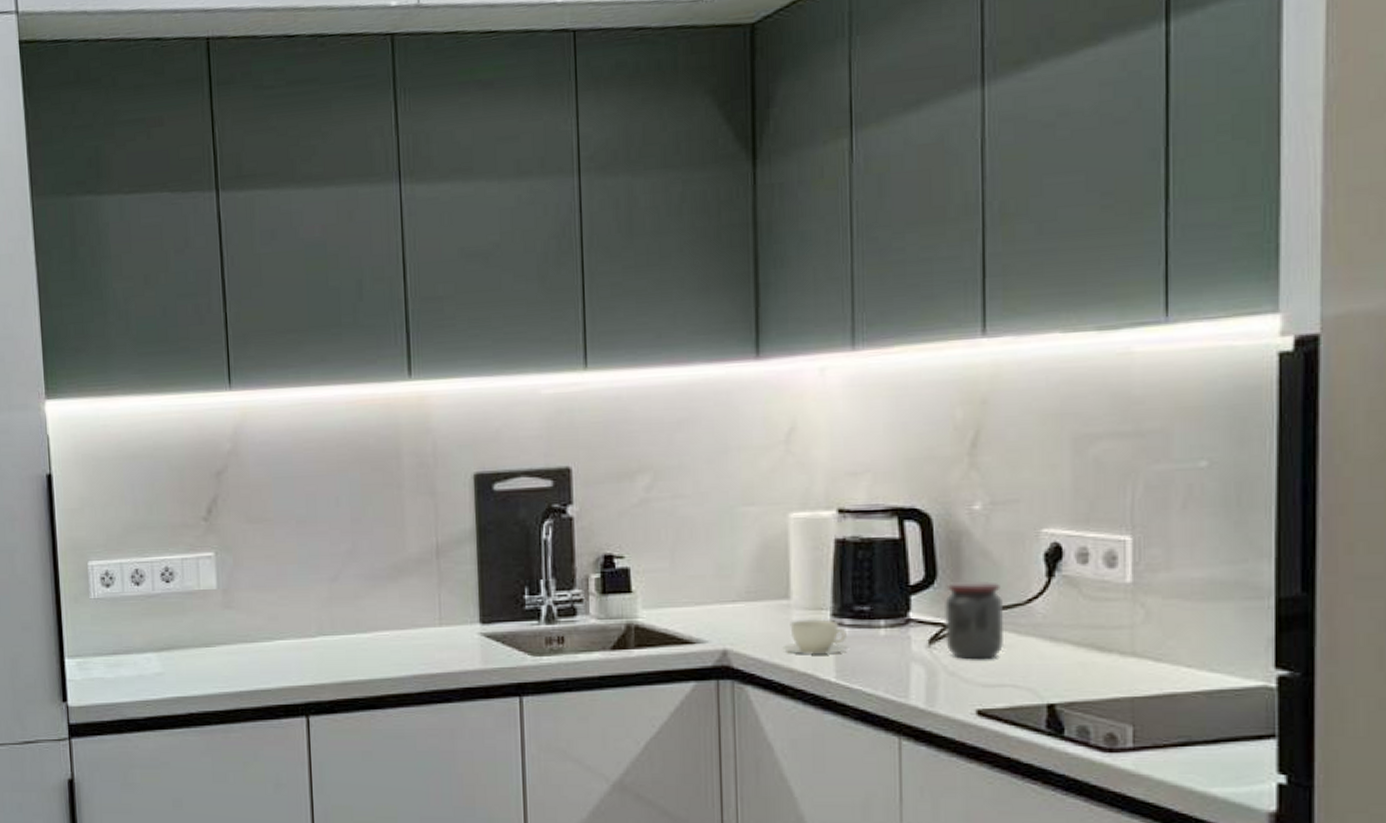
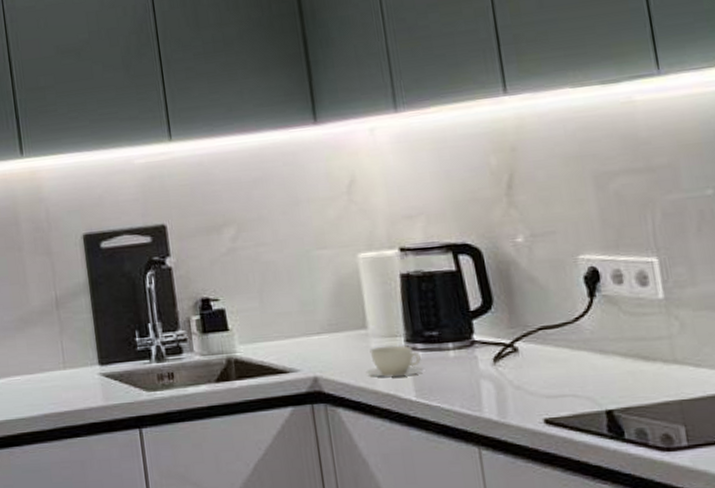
jar: present [945,580,1003,659] -> none [502,303,560,374]

